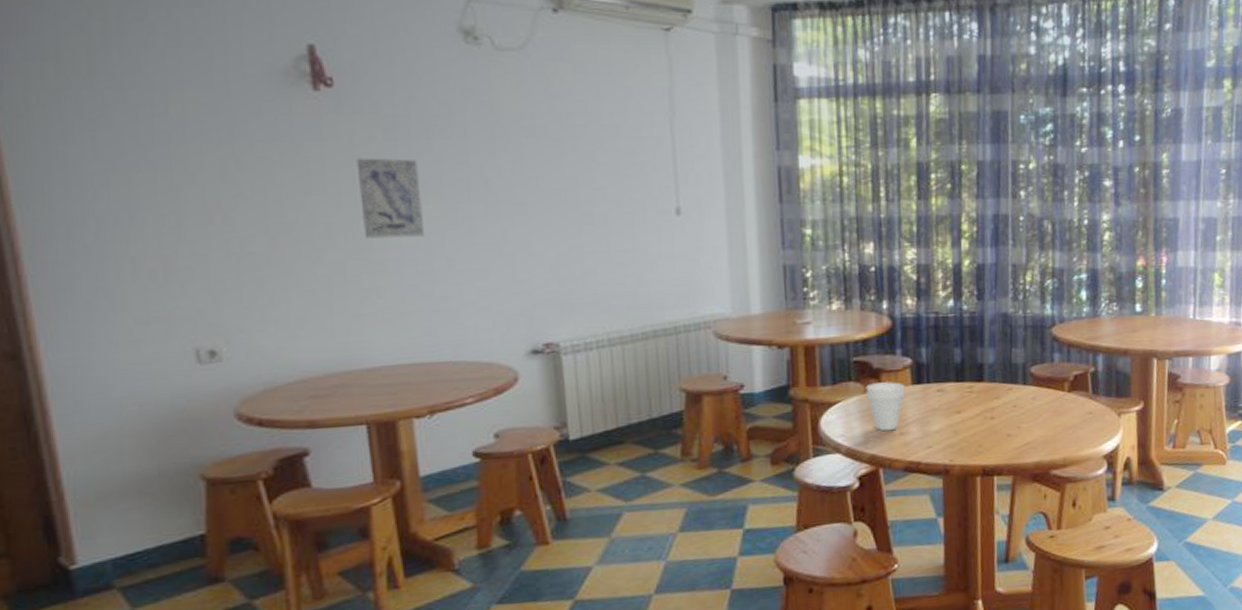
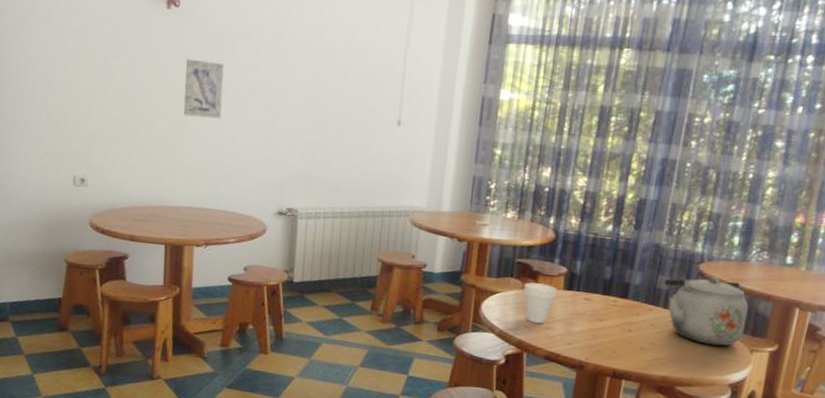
kettle: none [1018,339,1109,417] -> present [664,277,749,346]

